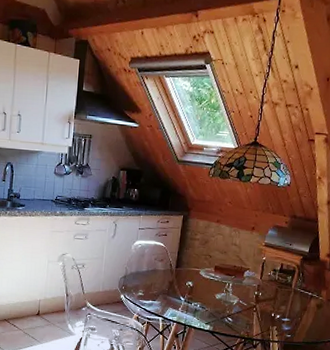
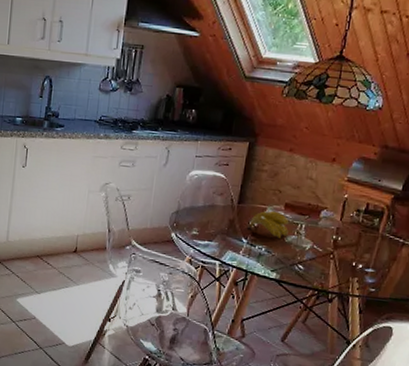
banana: none [185,272,219,296] -> present [248,210,290,238]

